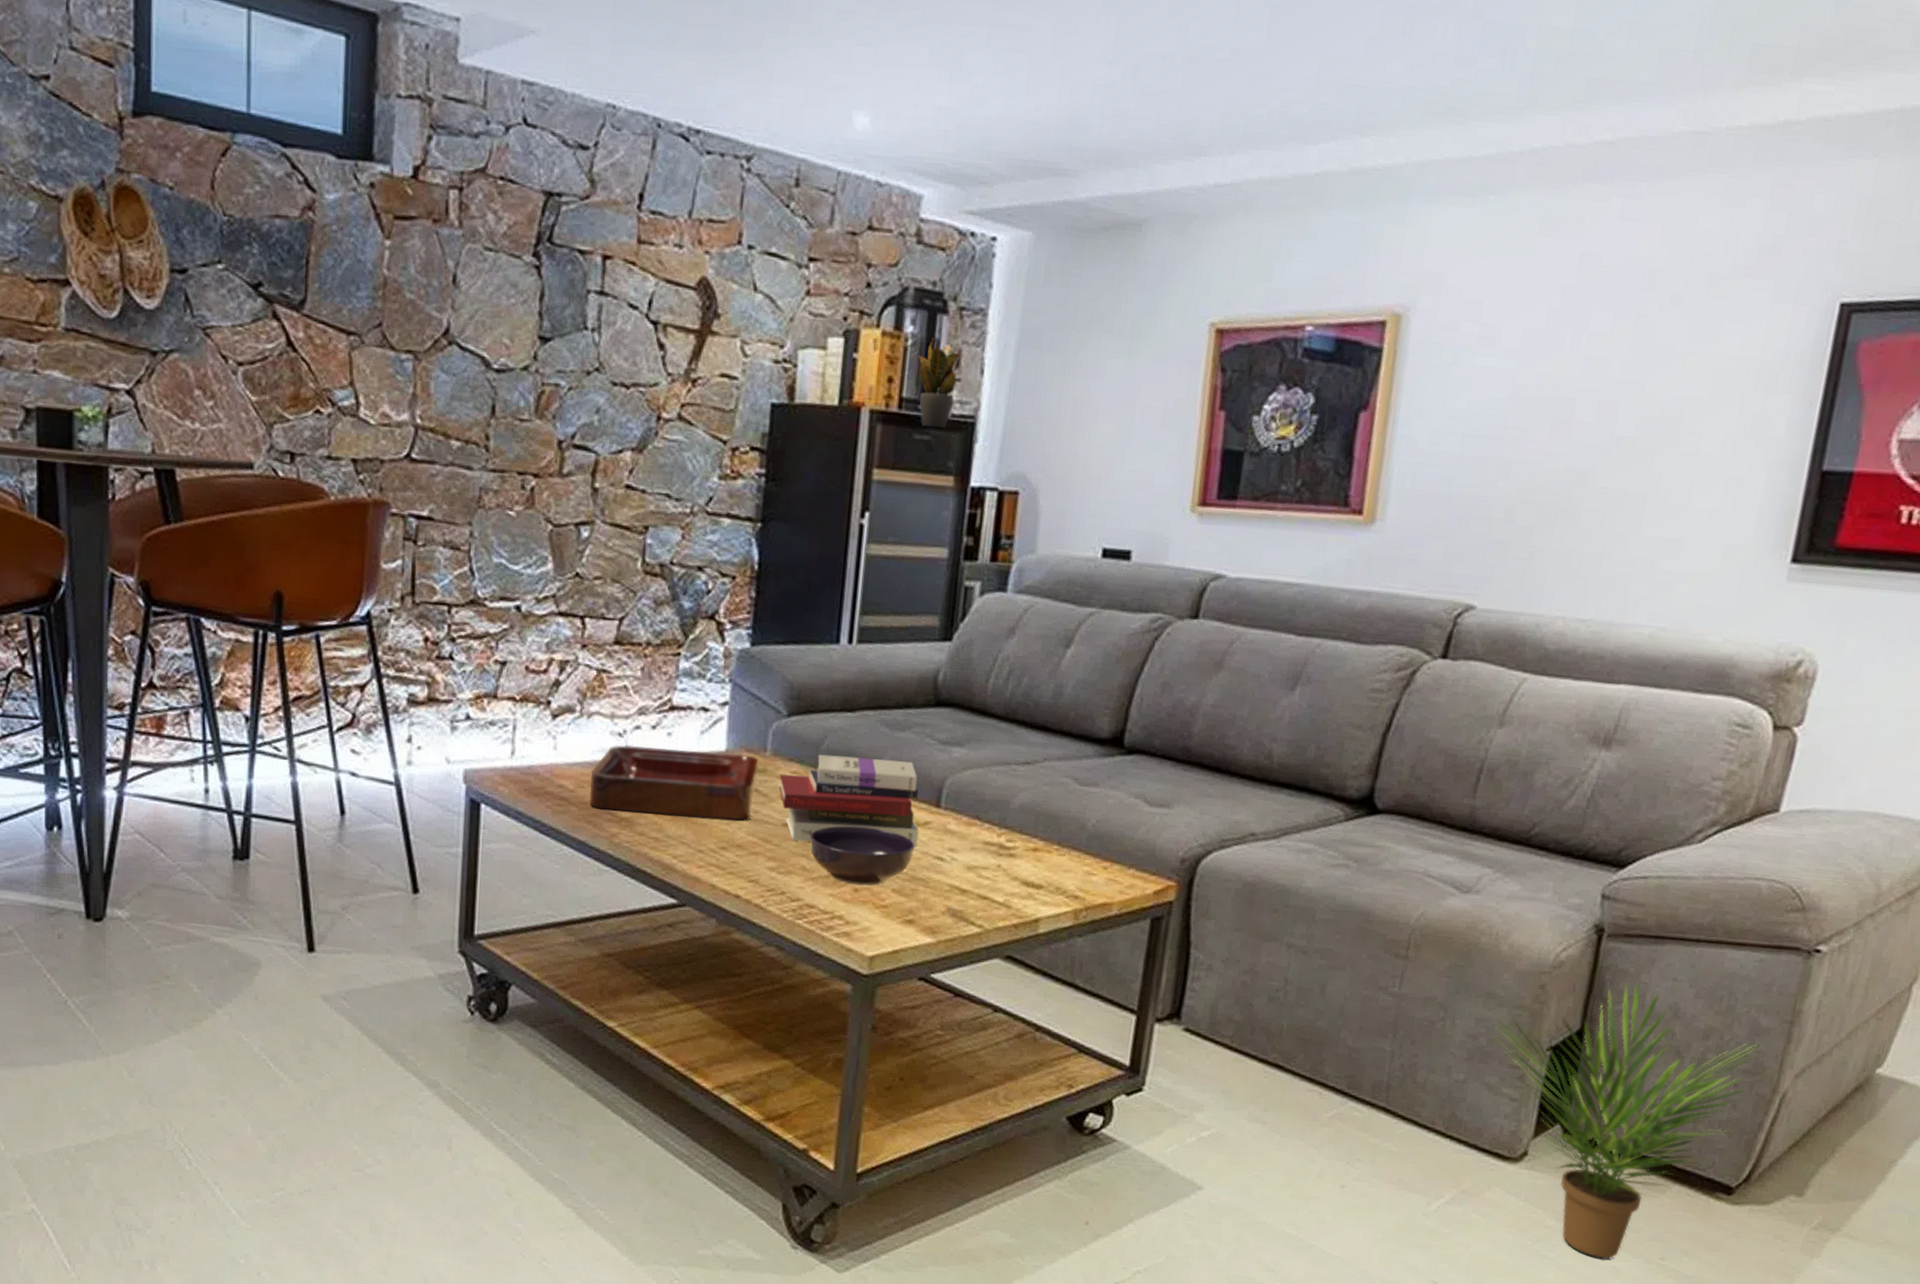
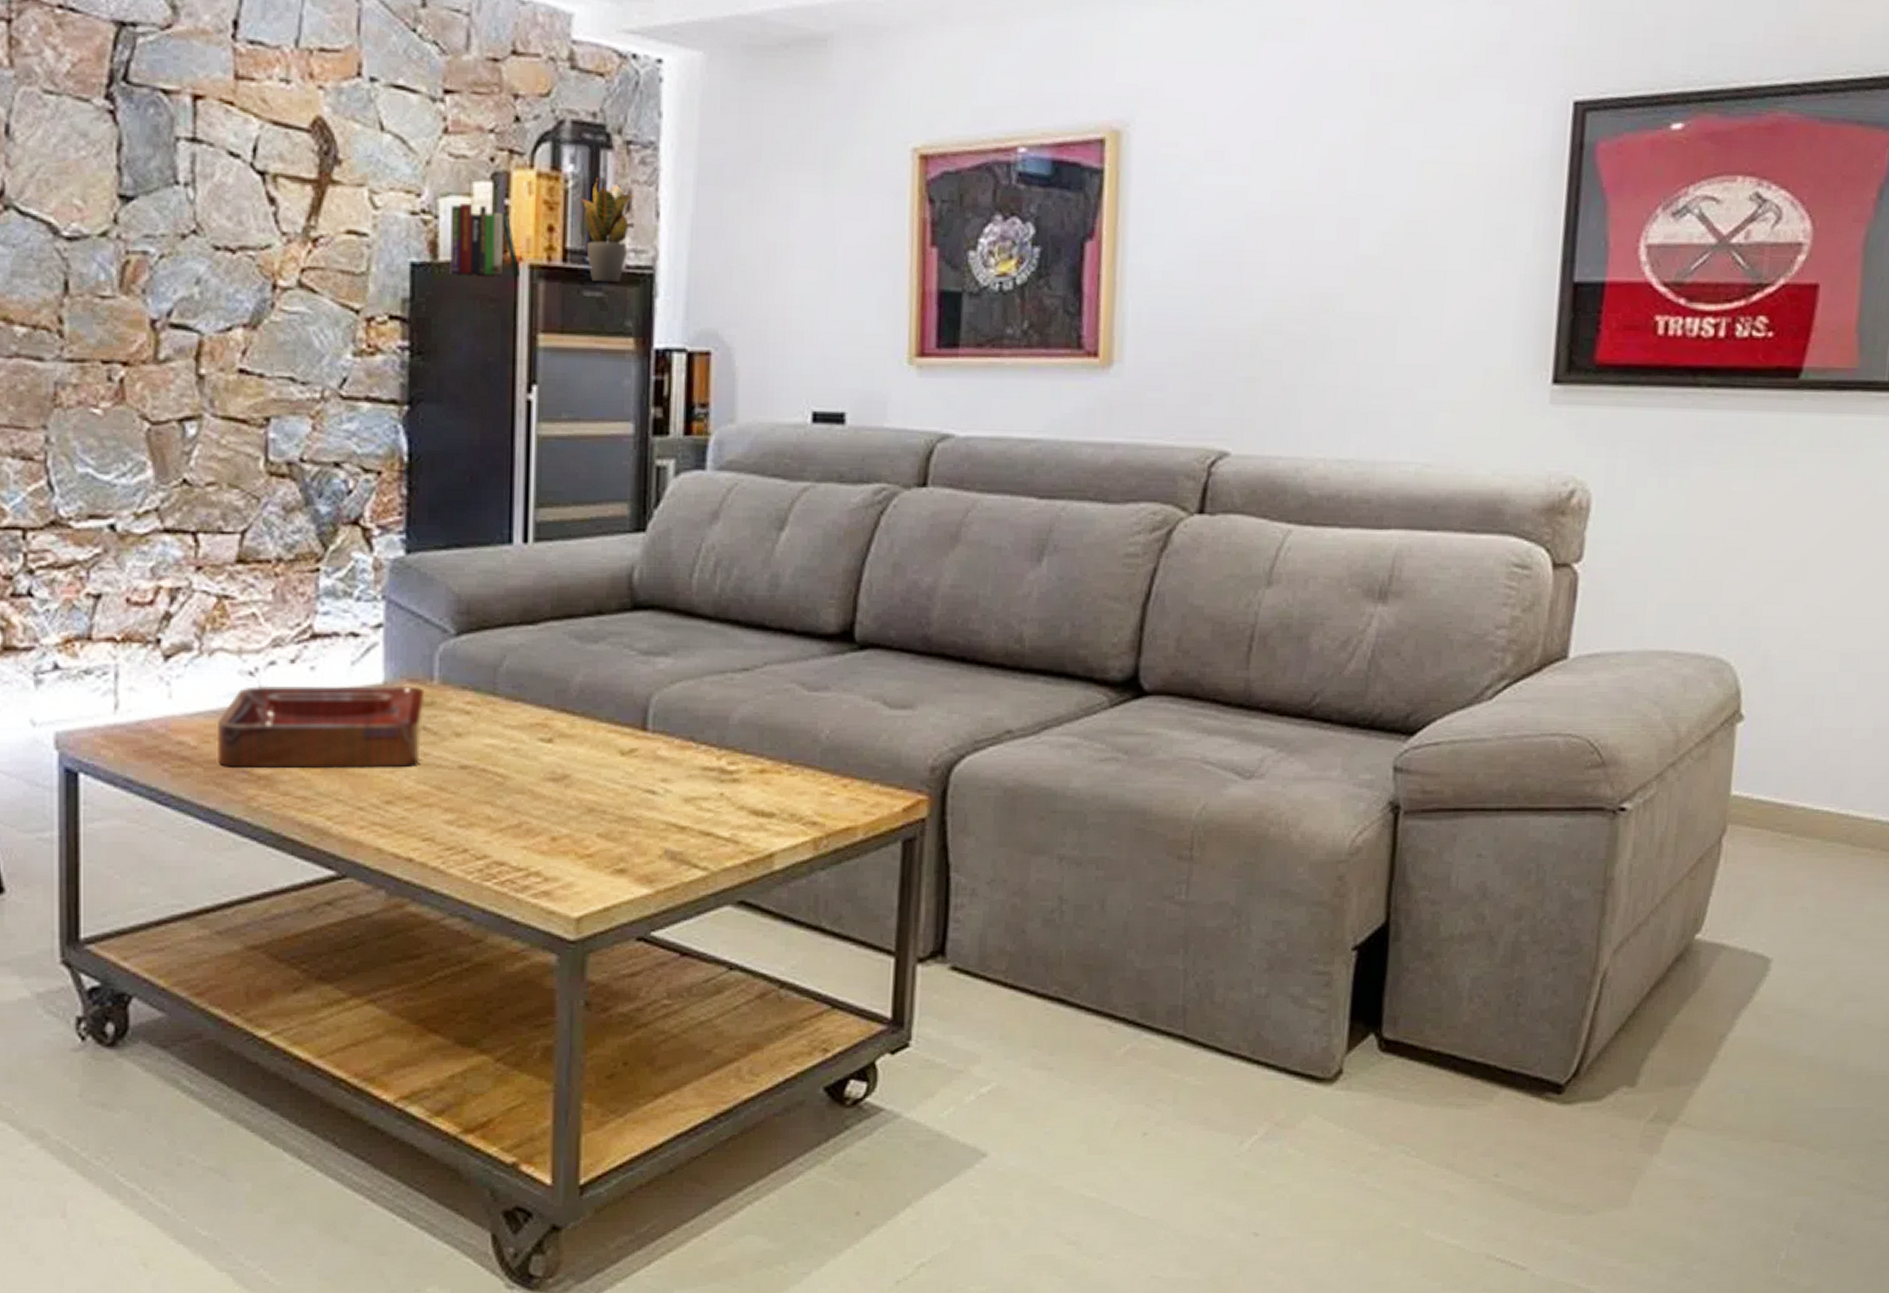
books: present [778,754,919,848] -> none [451,678,624,787]
books: none [803,355,863,421] -> present [450,204,521,278]
bowl: present [809,825,915,886] -> none [493,761,621,833]
potted plant: present [1493,982,1764,1259] -> none [1293,863,1578,1184]

